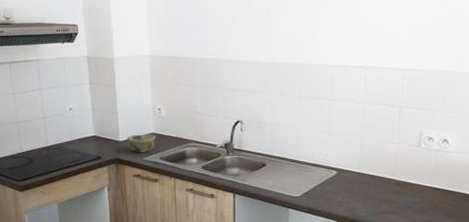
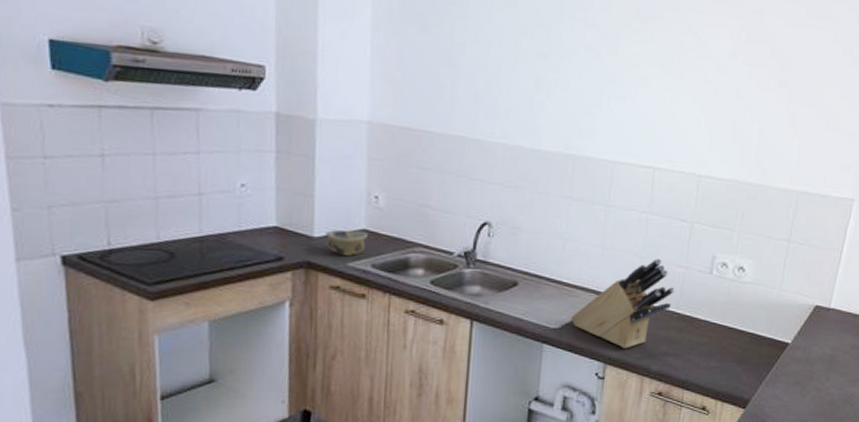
knife block: none [308,138,390,209] -> present [571,258,675,349]

